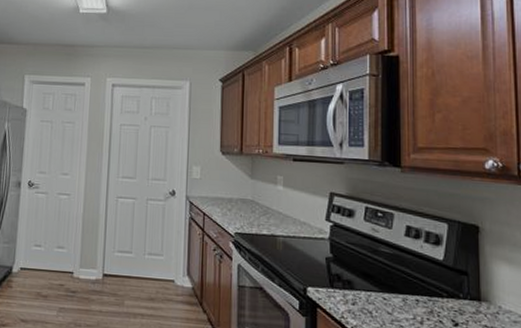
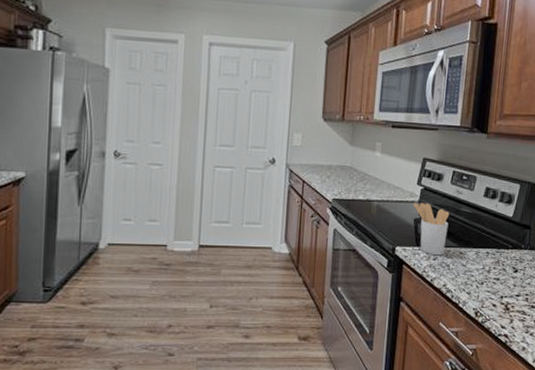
utensil holder: none [323,239,366,301] -> present [413,202,450,256]

